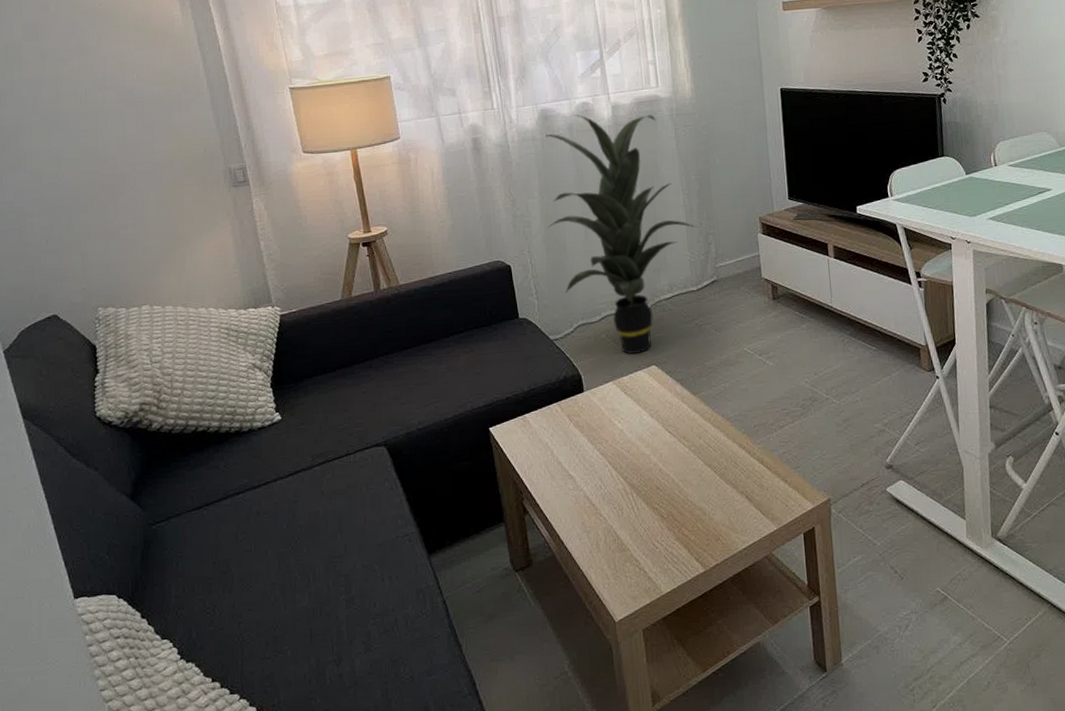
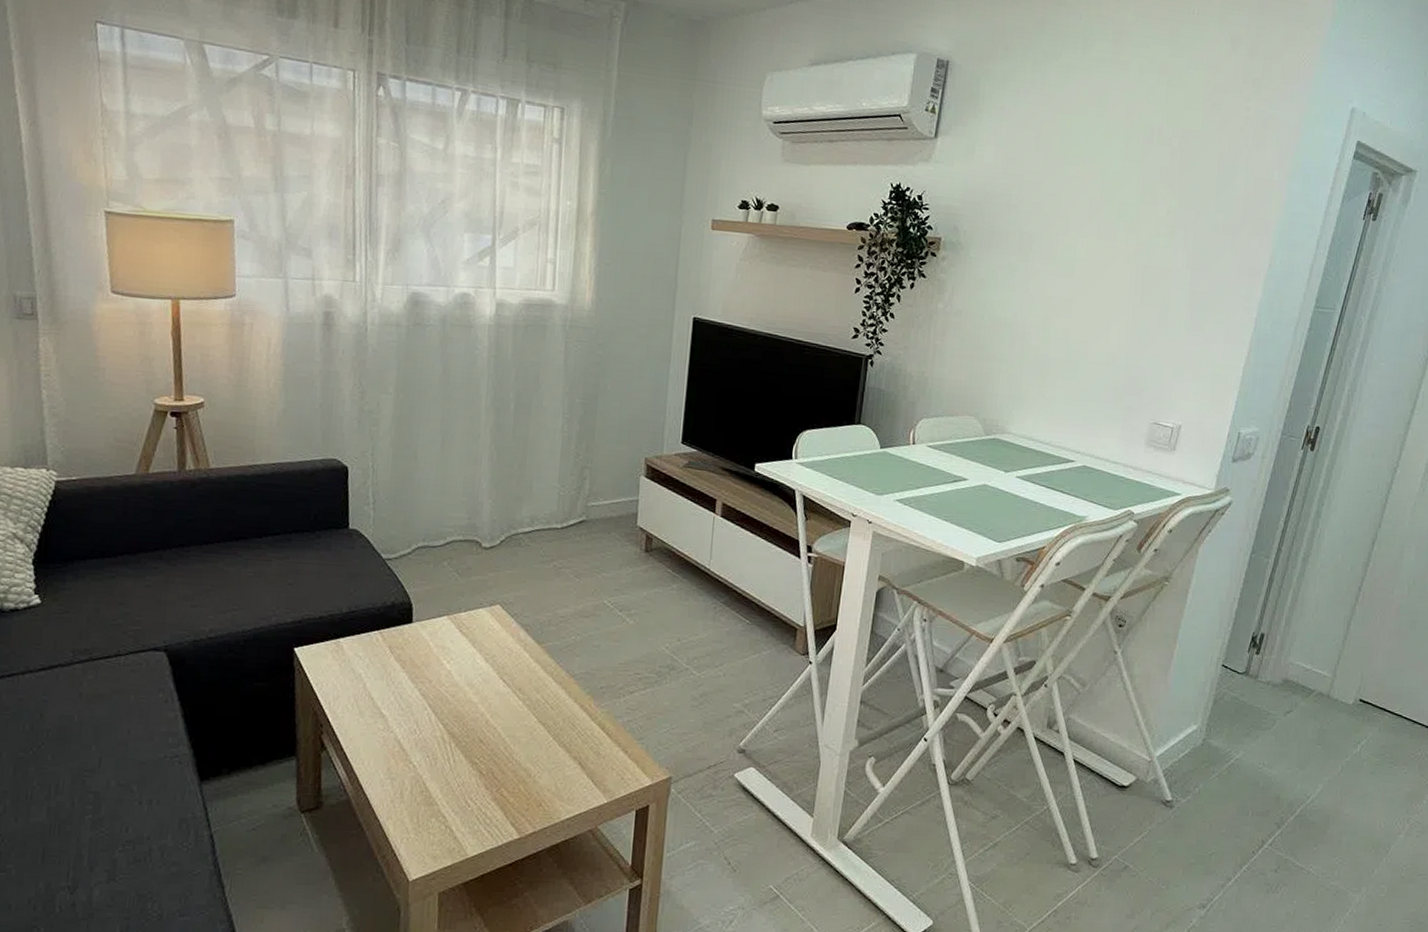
indoor plant: present [545,115,698,354] -> none [400,305,574,589]

